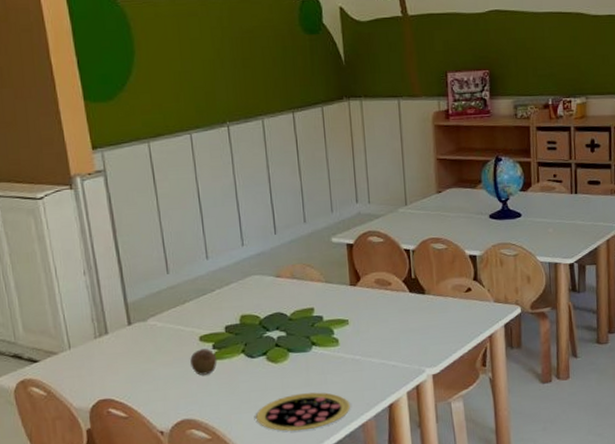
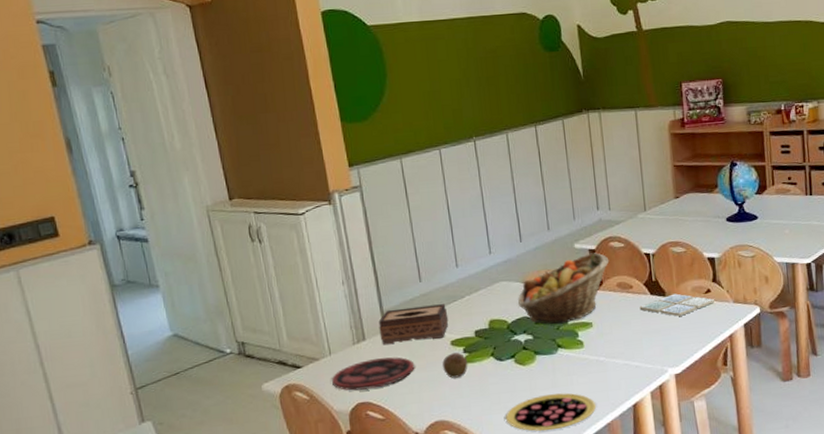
plate: none [71,352,161,387] -> present [332,357,415,391]
tissue box: none [122,297,198,340] -> present [378,304,449,346]
fruit basket: none [271,247,368,321] -> present [518,252,609,324]
drink coaster: none [398,291,476,315] -> present [639,293,715,317]

